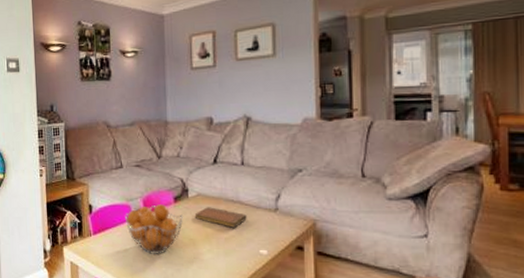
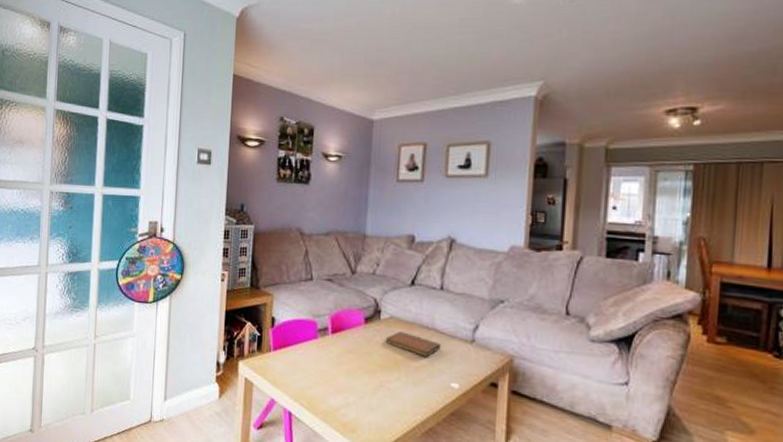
fruit basket: present [124,204,184,255] -> none [309,323,374,379]

